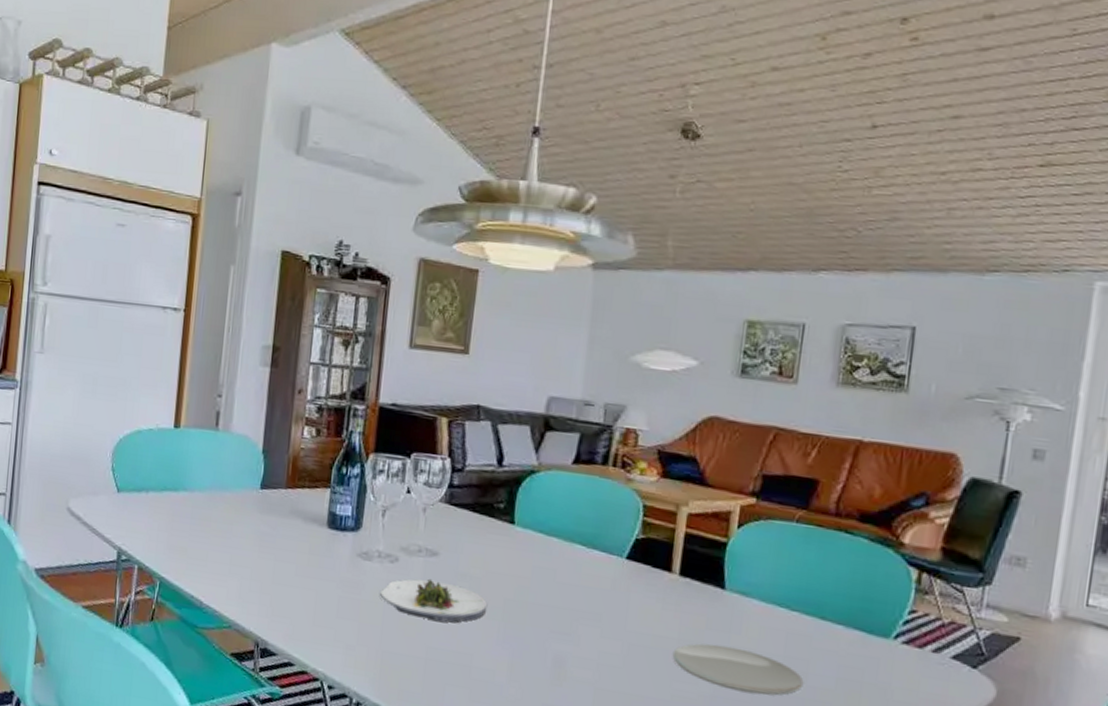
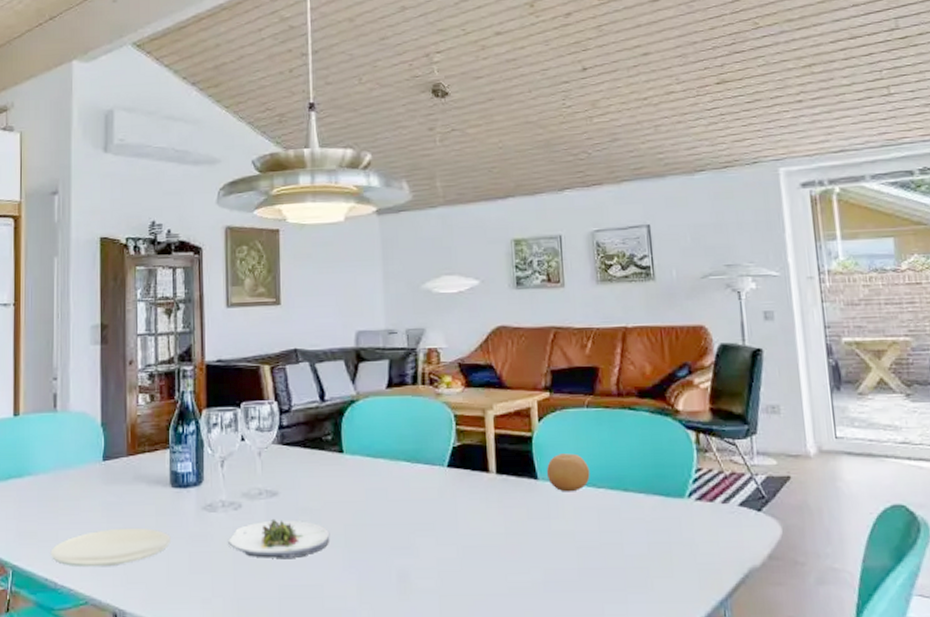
plate: none [198,558,321,597] -> present [50,527,171,568]
plate: present [672,643,804,696] -> none [503,531,621,573]
fruit: none [736,566,786,610] -> present [546,453,590,492]

